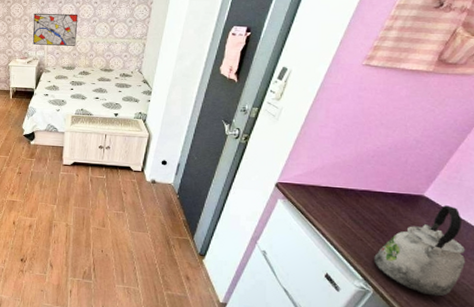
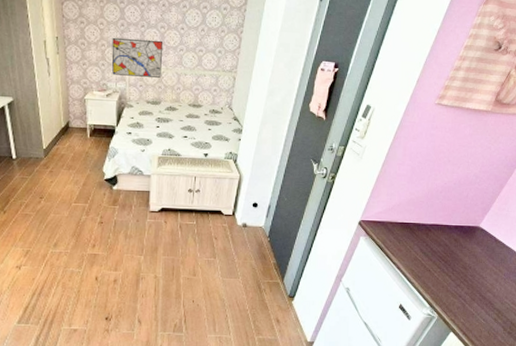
kettle: present [374,205,466,297] -> none [439,234,509,316]

